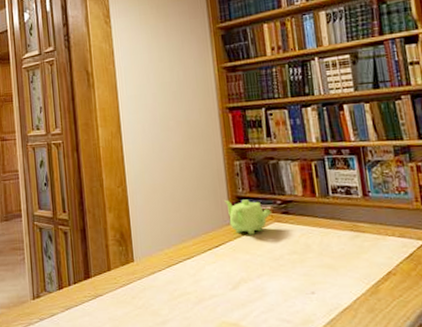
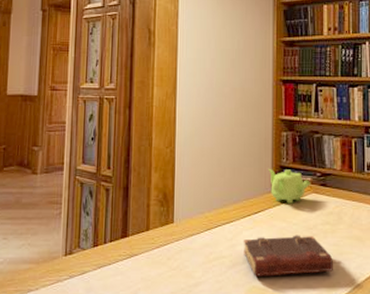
book: none [206,266,307,312] -> present [243,235,333,276]

